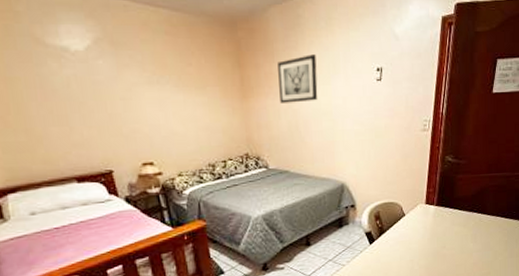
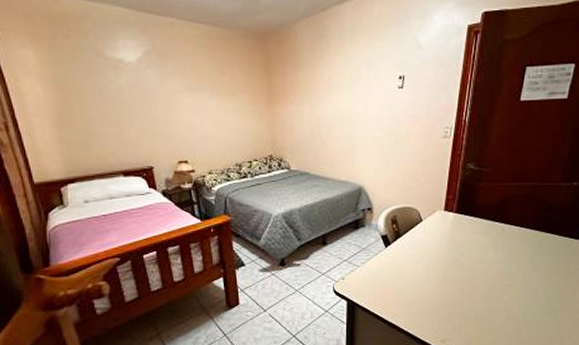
wall art: present [277,54,318,103] -> none [303,64,340,109]

